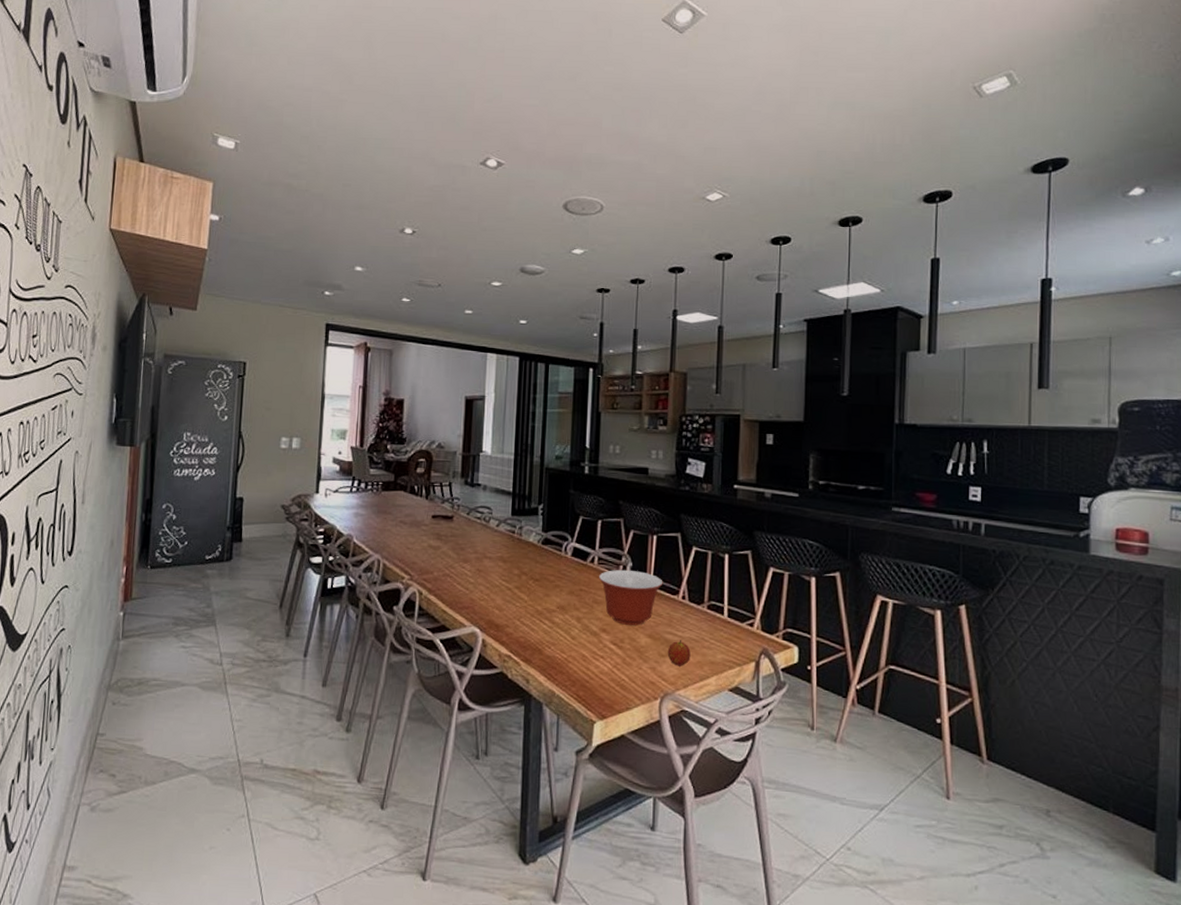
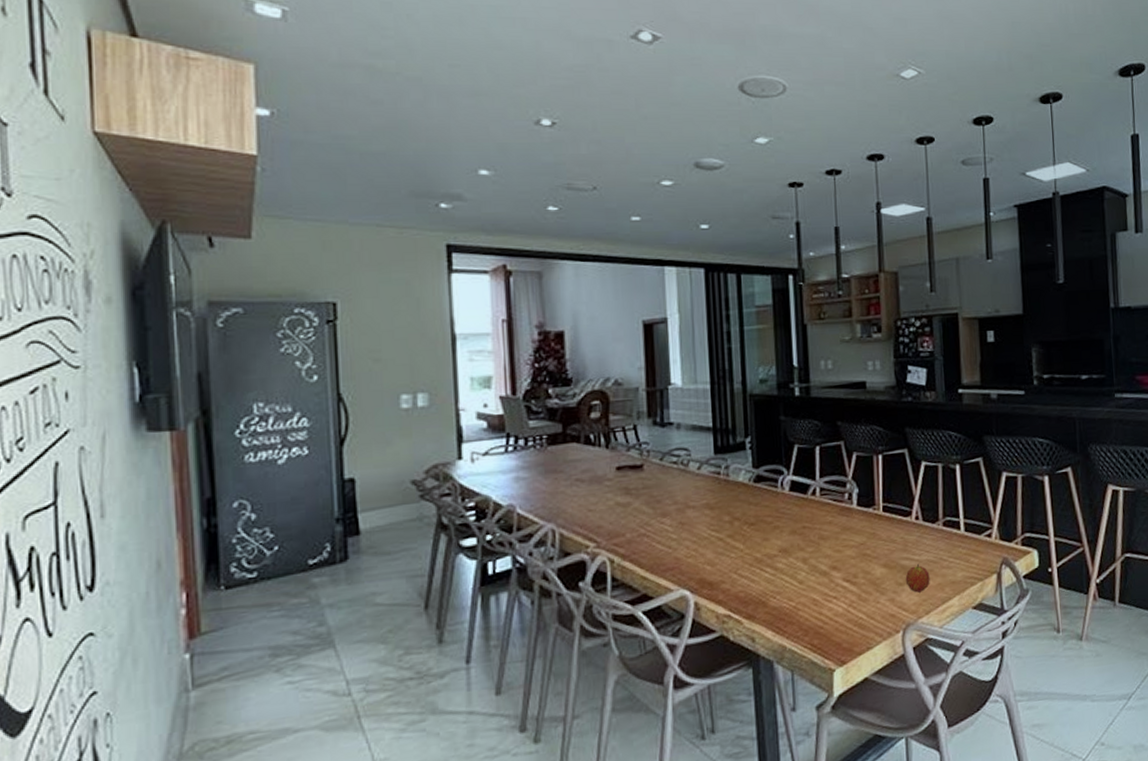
mixing bowl: present [599,569,663,625] -> none [823,496,894,558]

